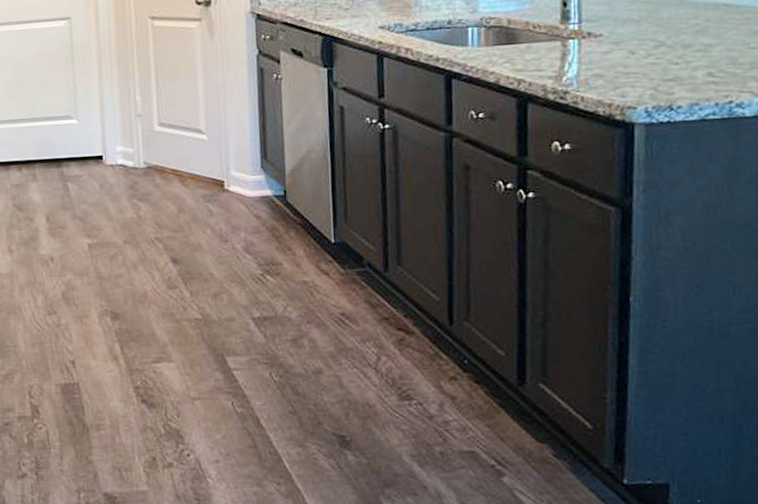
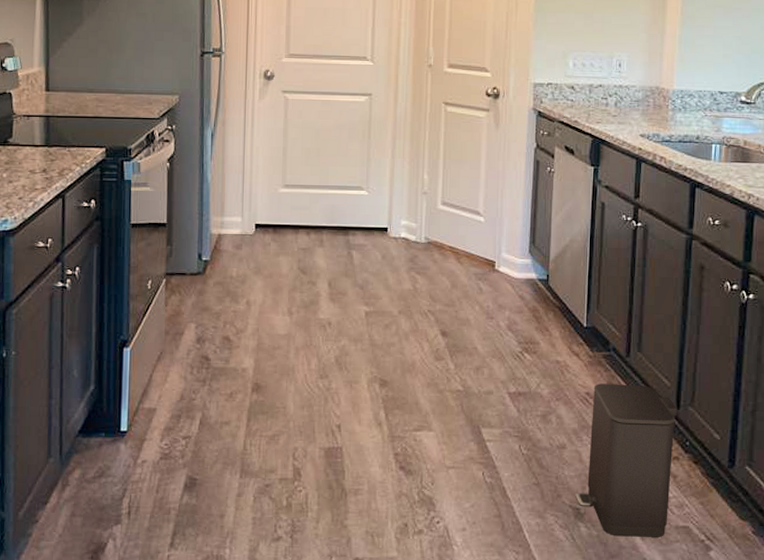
pedal bin: none [338,301,451,464] -> present [575,383,678,537]

